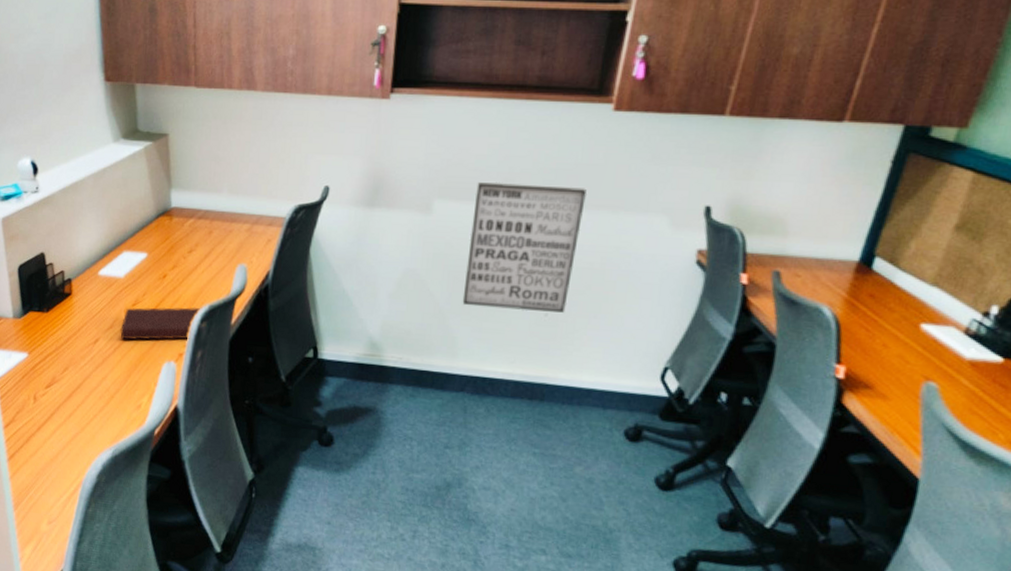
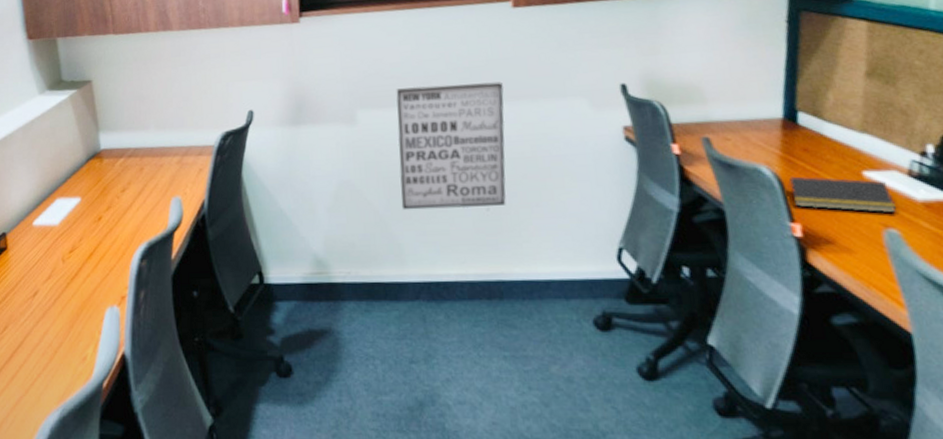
notebook: present [120,307,200,340] -> none [59,247,139,289]
notepad: none [843,320,944,368] -> present [787,176,897,213]

